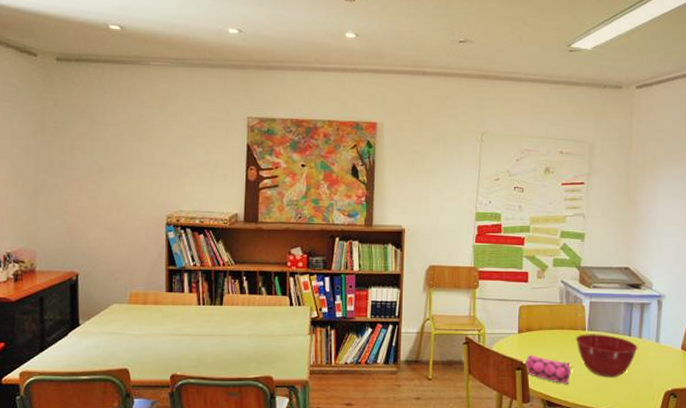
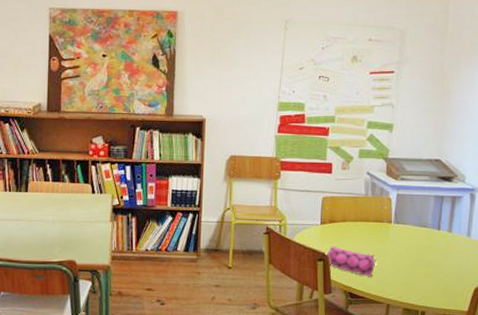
mixing bowl: present [576,333,638,378] -> none [381,226,448,272]

